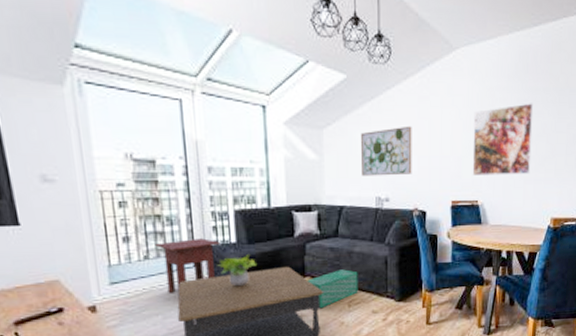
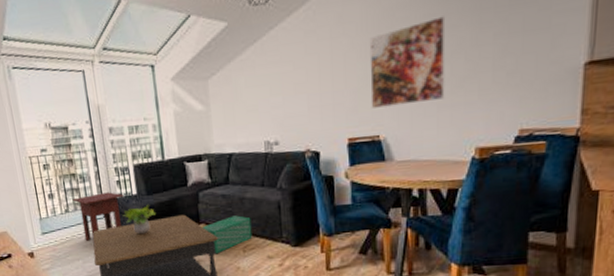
wall art: present [361,125,412,176] -> none [246,63,302,122]

